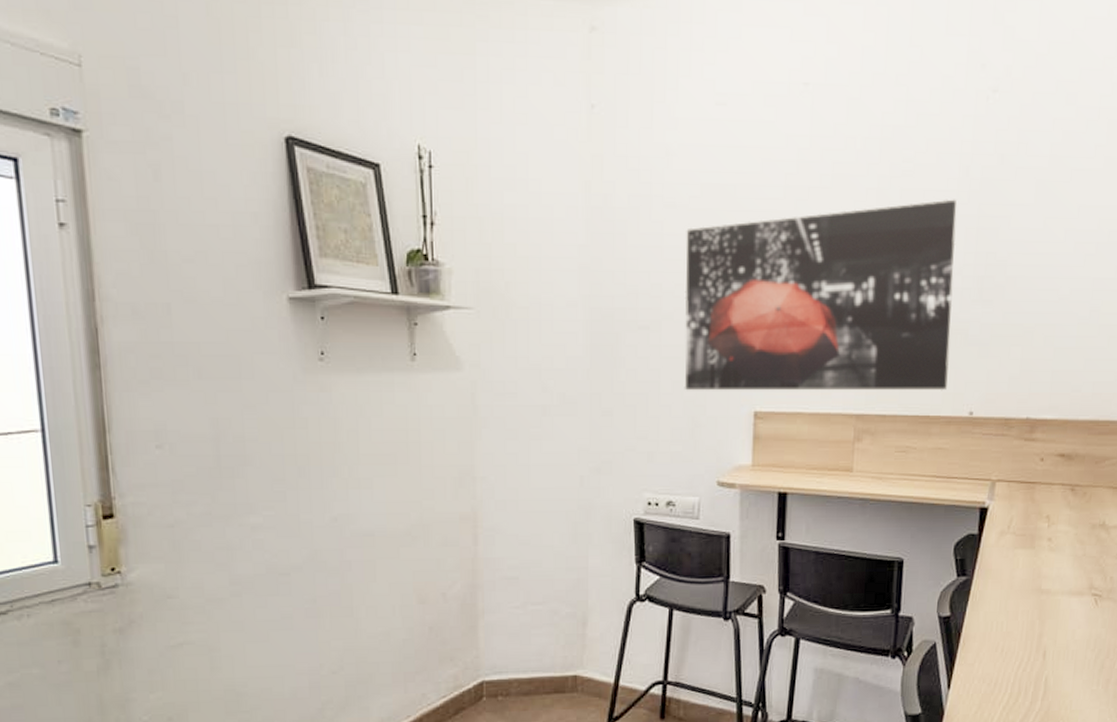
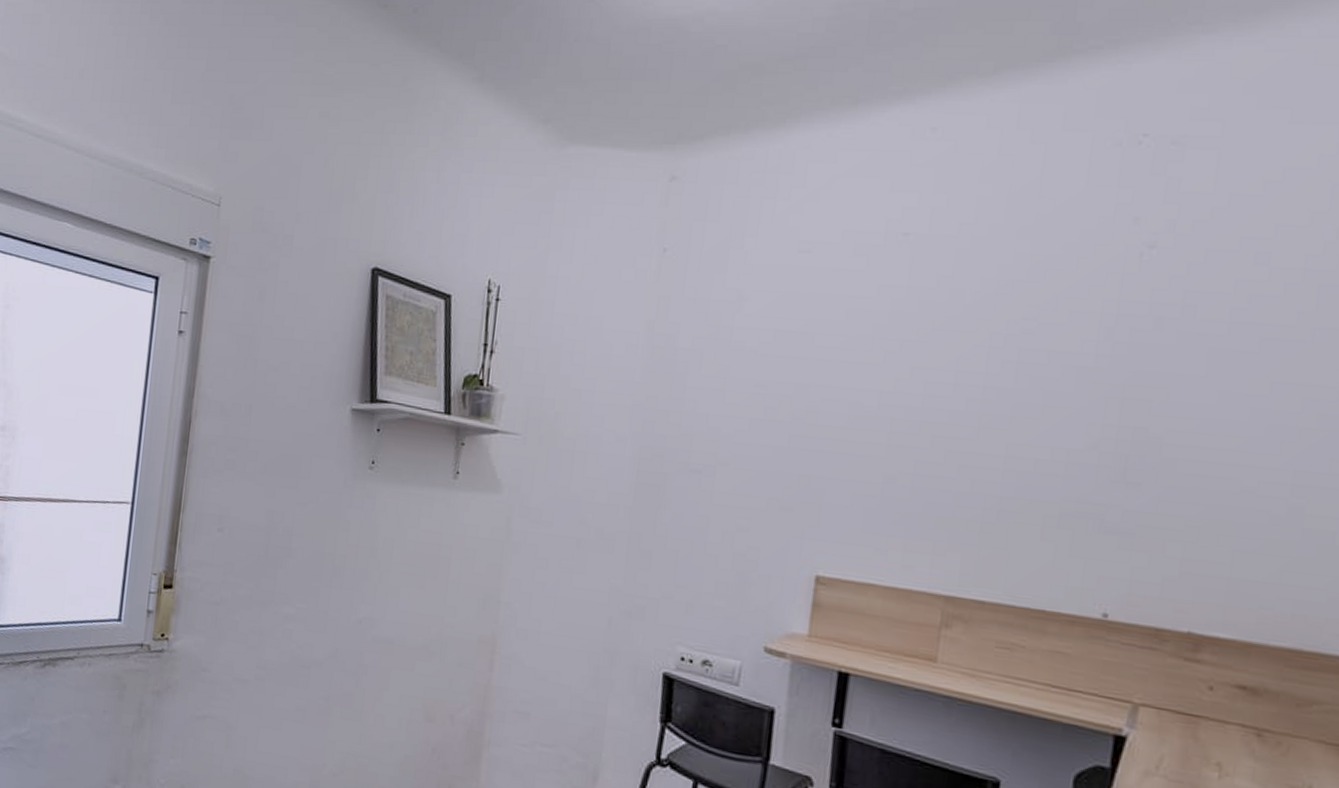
wall art: present [684,199,957,391] -> none [735,363,1094,584]

